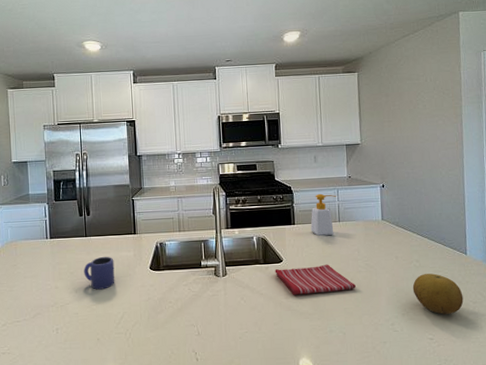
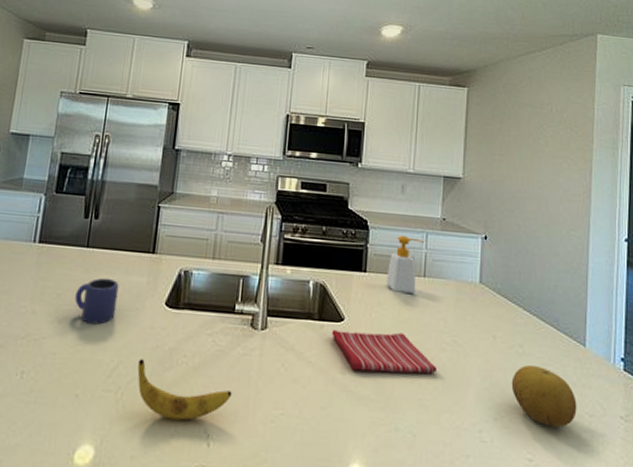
banana: none [138,308,208,346] -> present [137,359,232,421]

